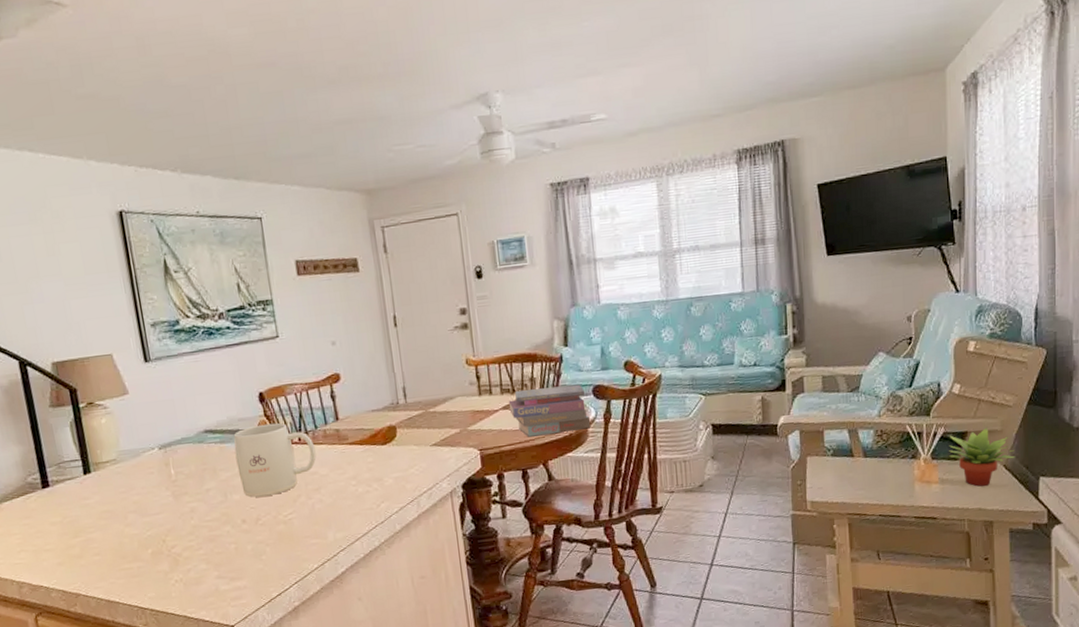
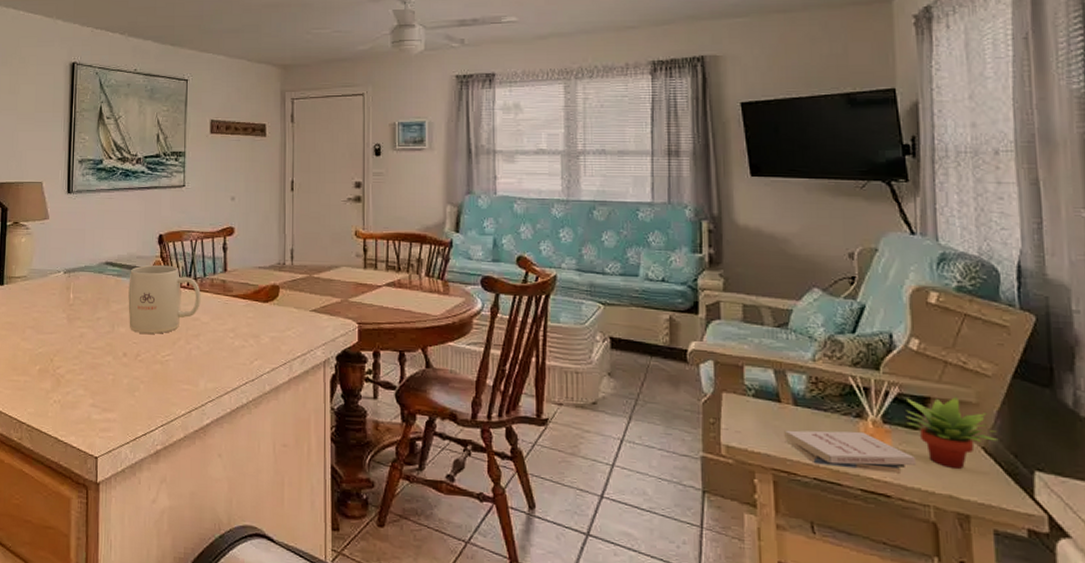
books: present [508,384,591,437] -> none [393,269,476,320]
books: none [856,469,956,503] -> present [784,430,917,473]

